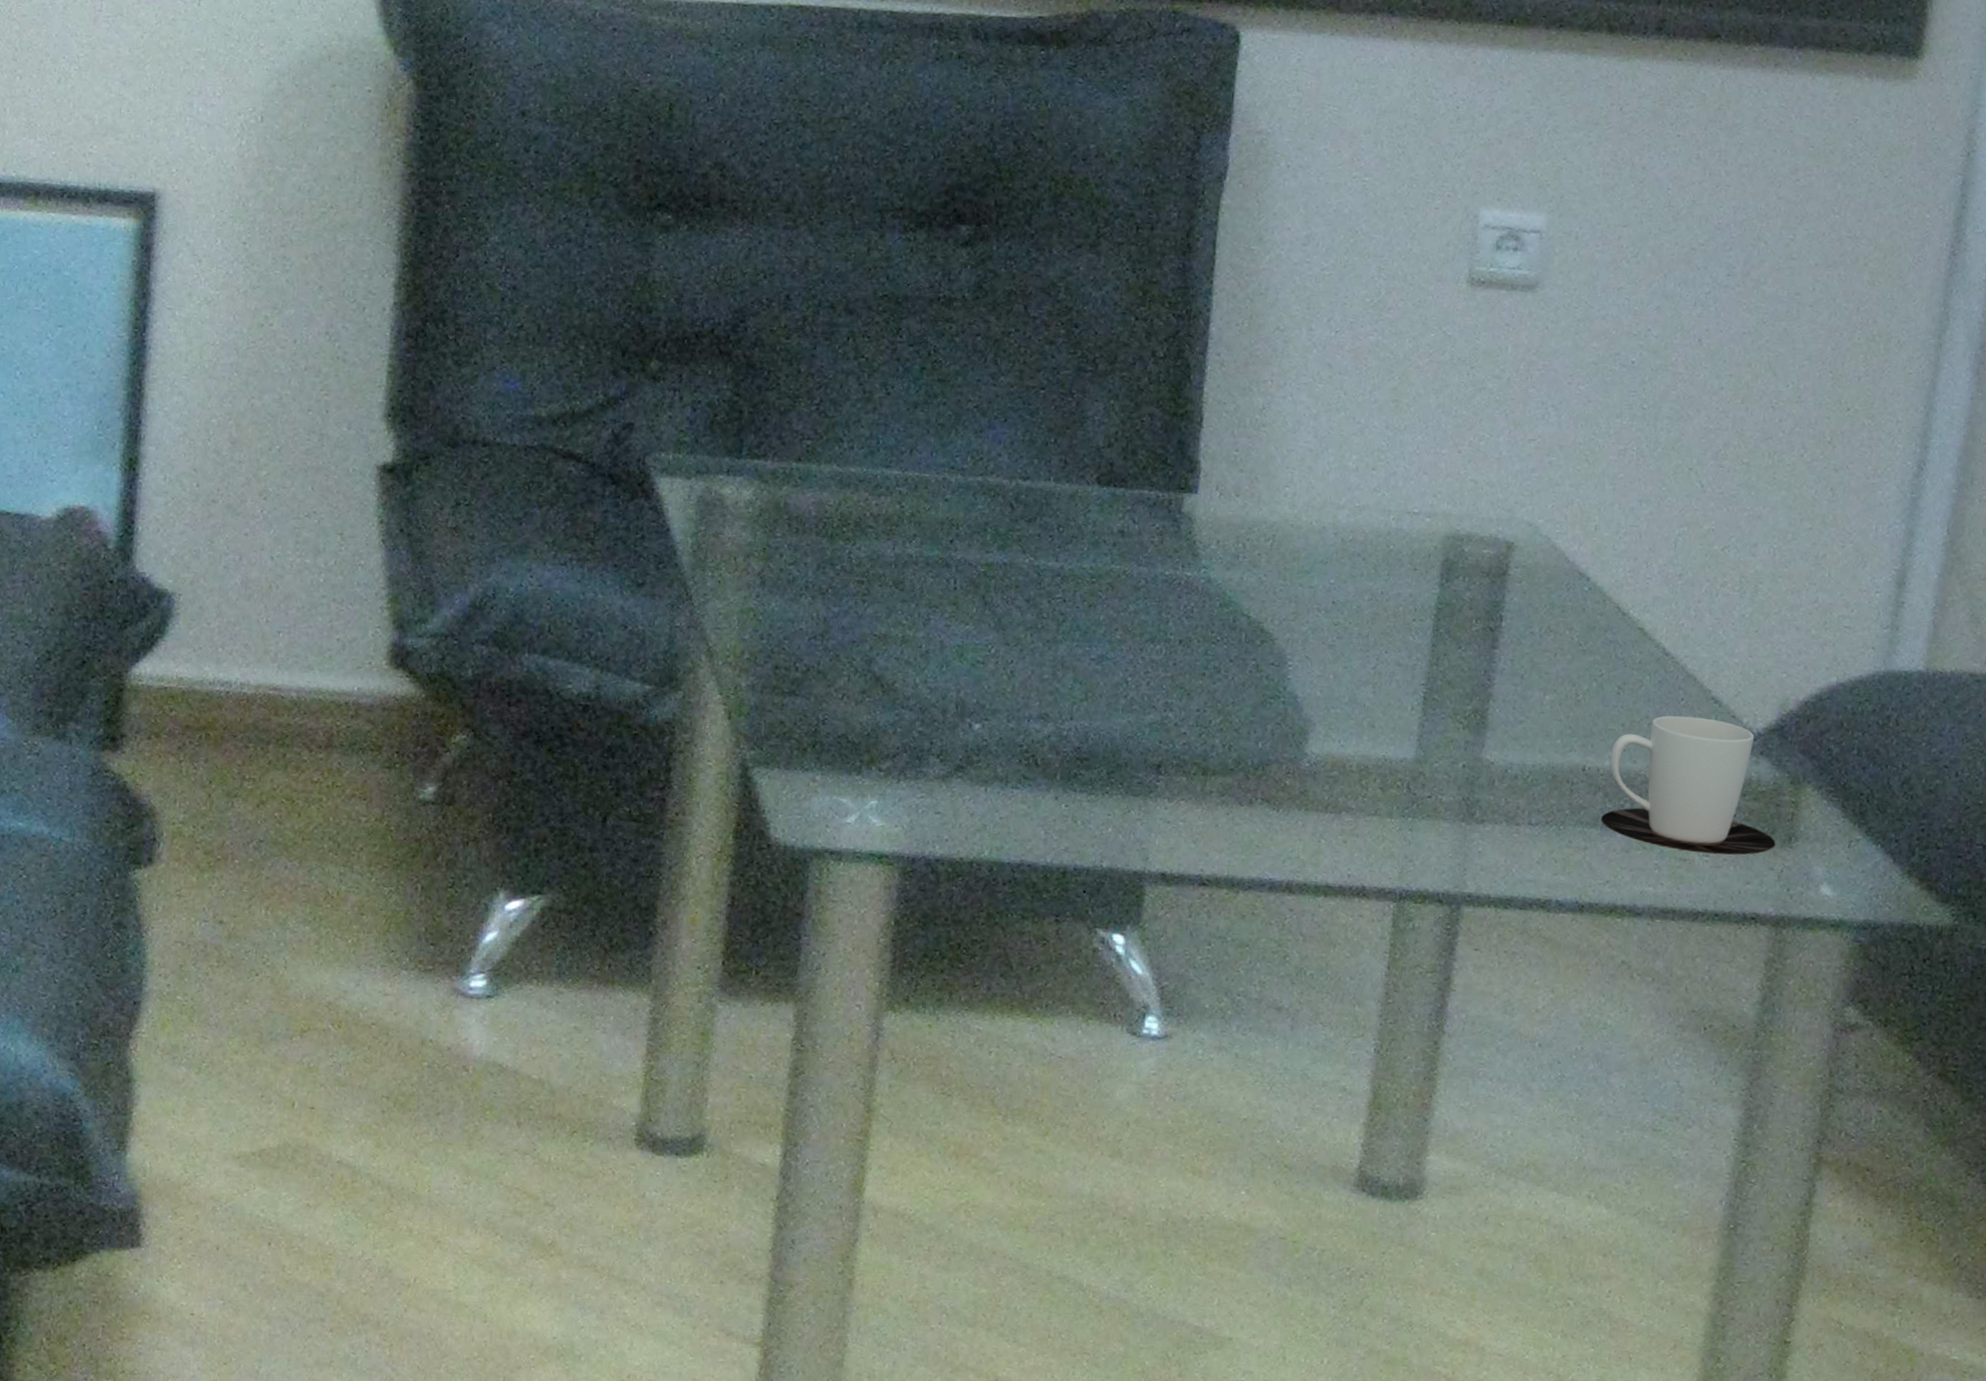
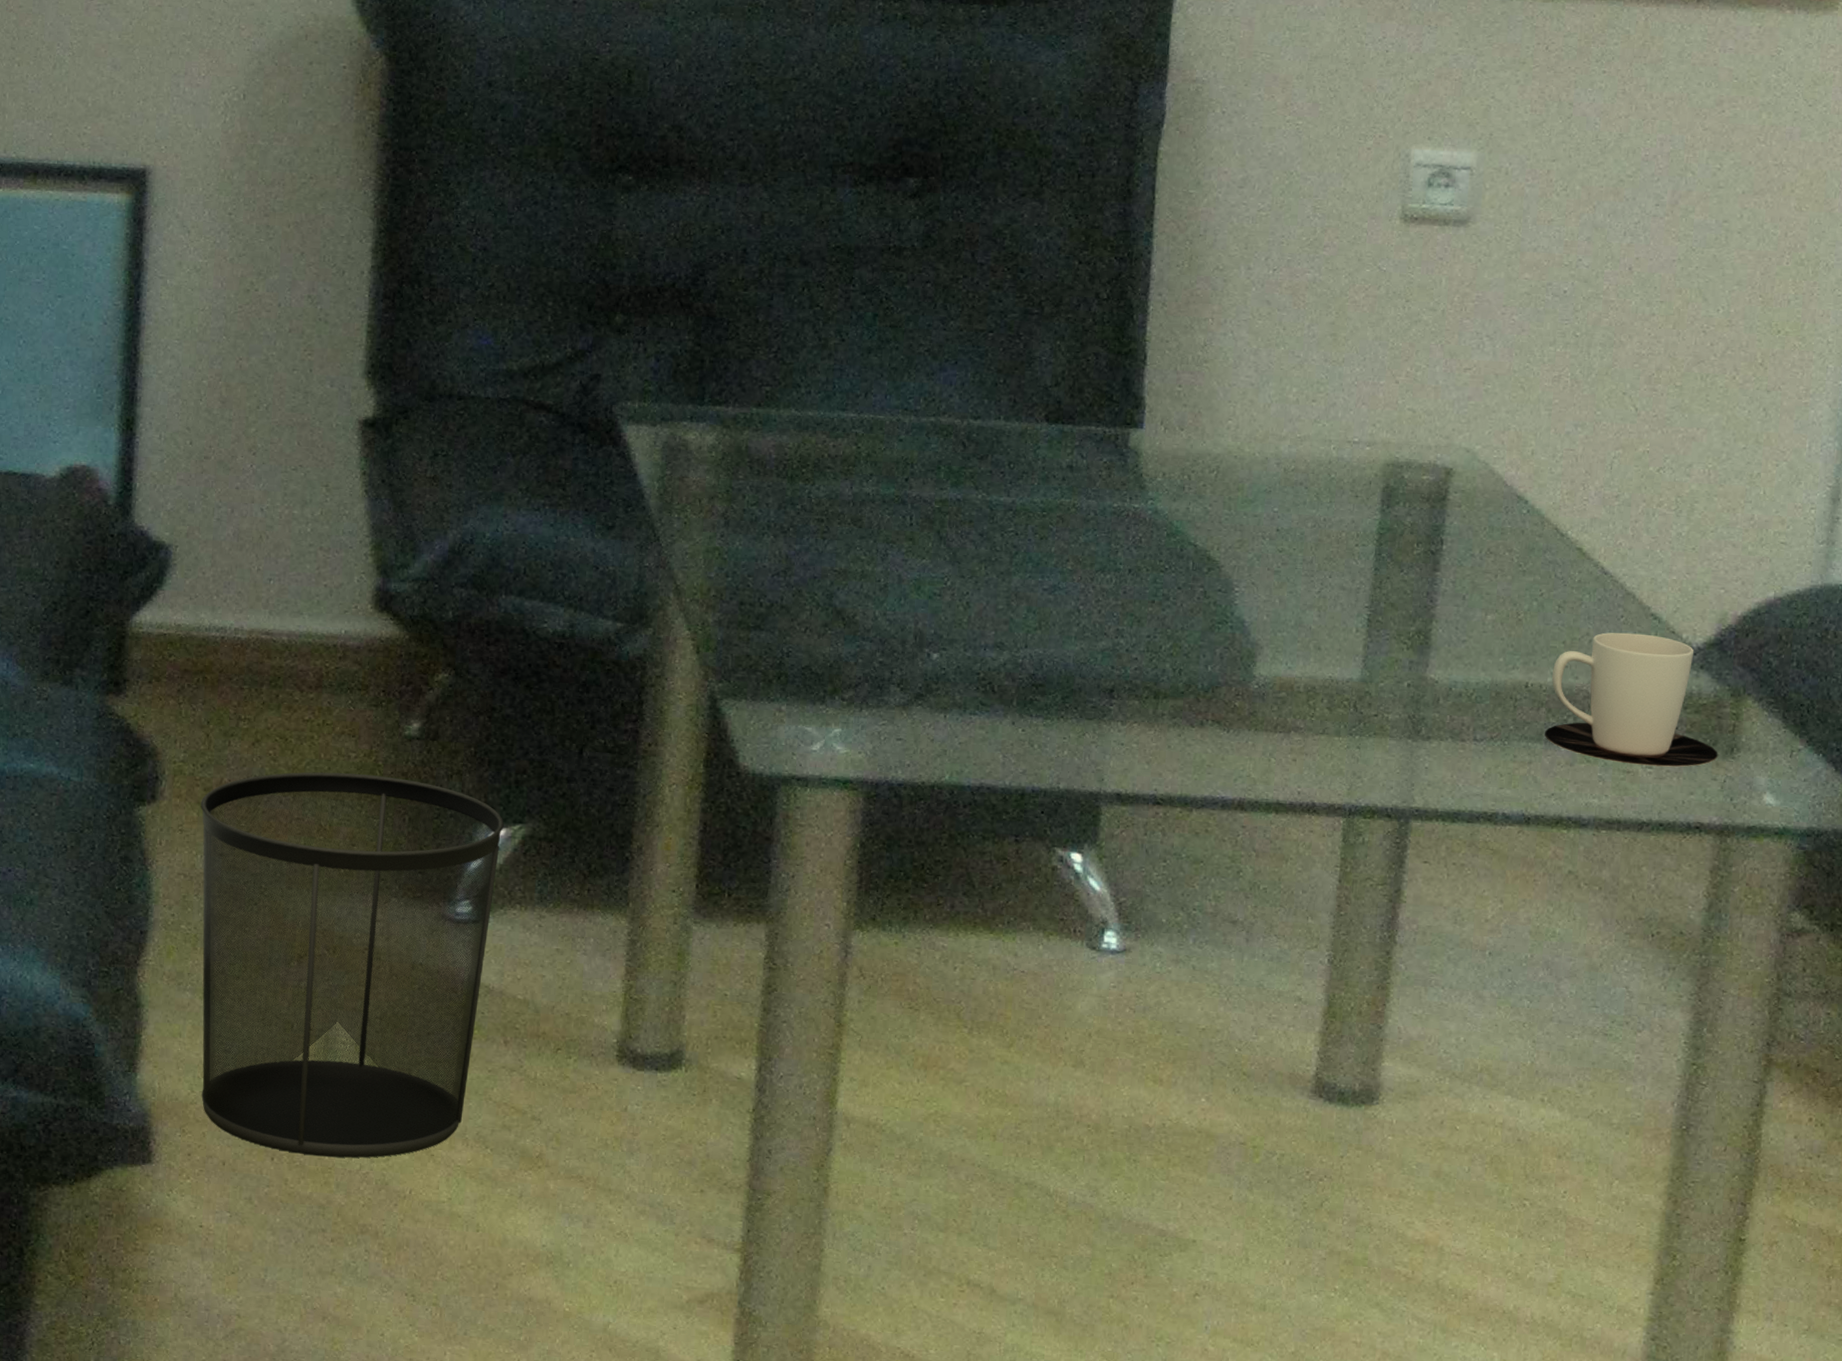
waste bin: none [195,836,522,1244] -> present [200,772,504,1158]

